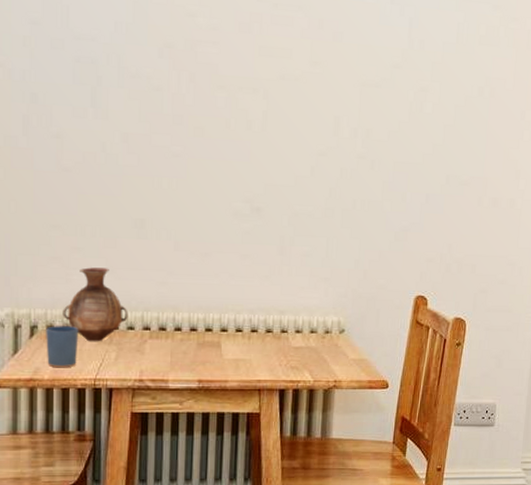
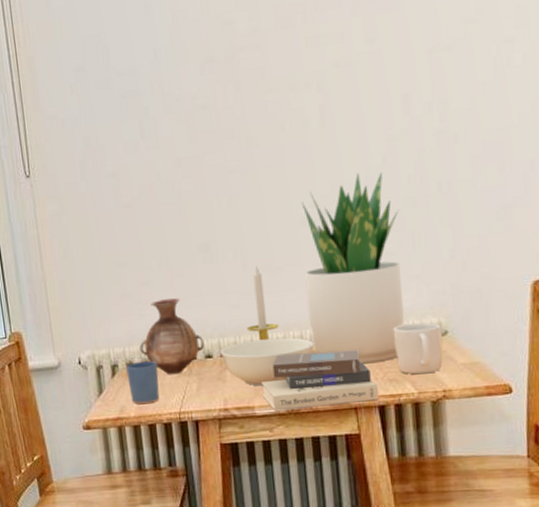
bowl: none [143,317,230,361] -> present [220,337,314,386]
candle: none [171,248,200,319] -> present [247,265,279,341]
books: none [177,334,282,386] -> present [260,349,380,411]
planter: none [229,179,319,351] -> present [301,173,404,364]
mug: none [299,319,340,365] -> present [393,322,442,375]

